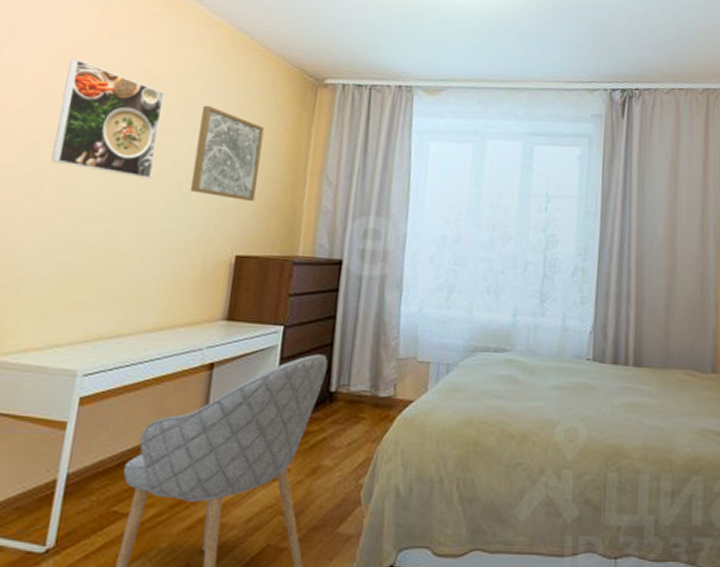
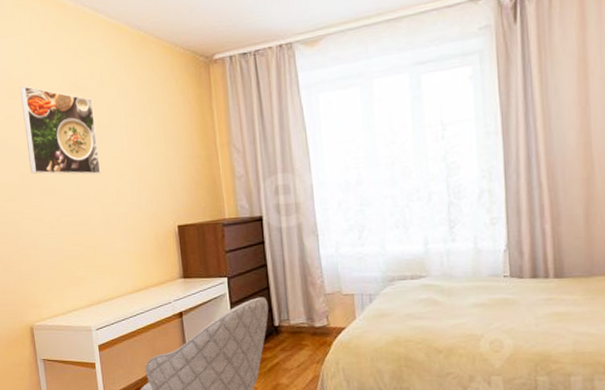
wall art: present [190,105,265,201] -> none [122,102,181,179]

